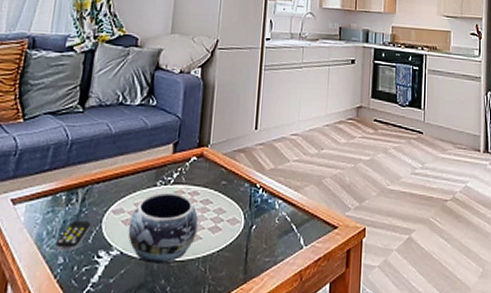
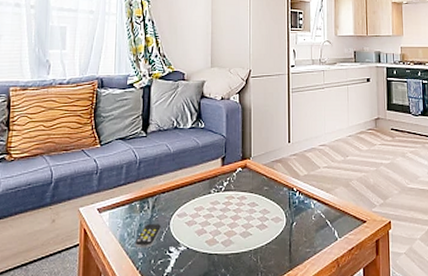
decorative bowl: present [128,193,199,264] -> none [191,199,248,256]

